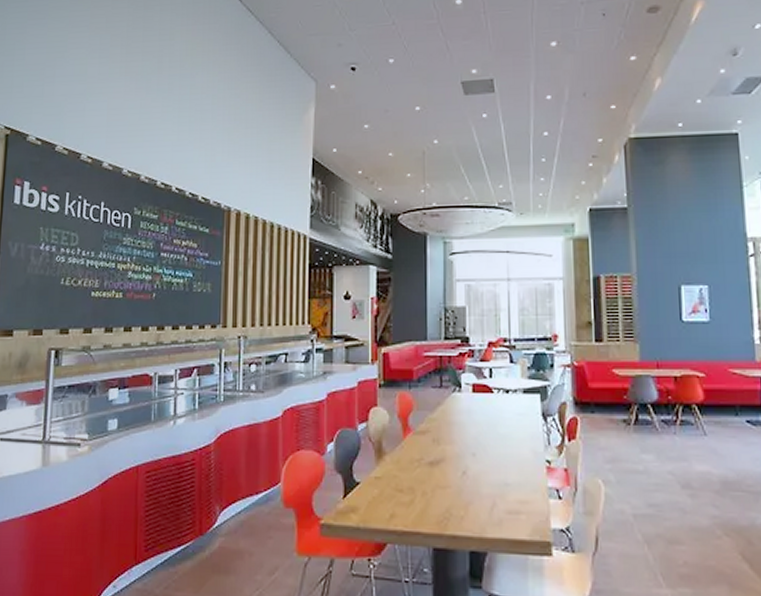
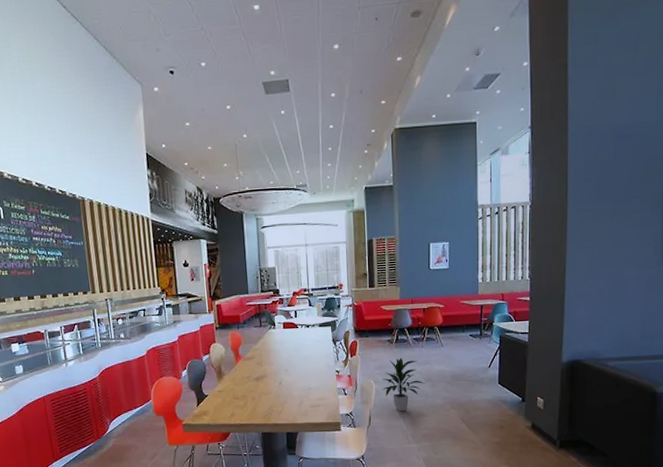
indoor plant: none [614,448,681,533] -> present [382,357,425,412]

